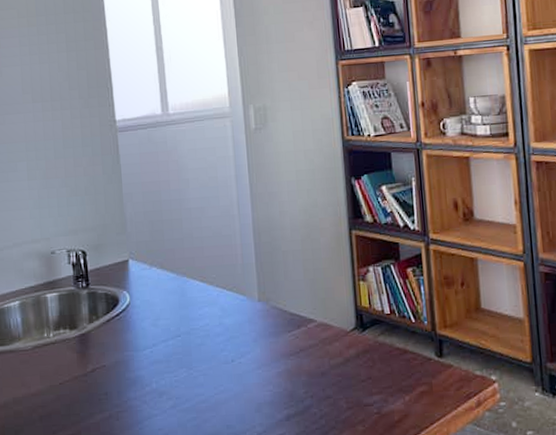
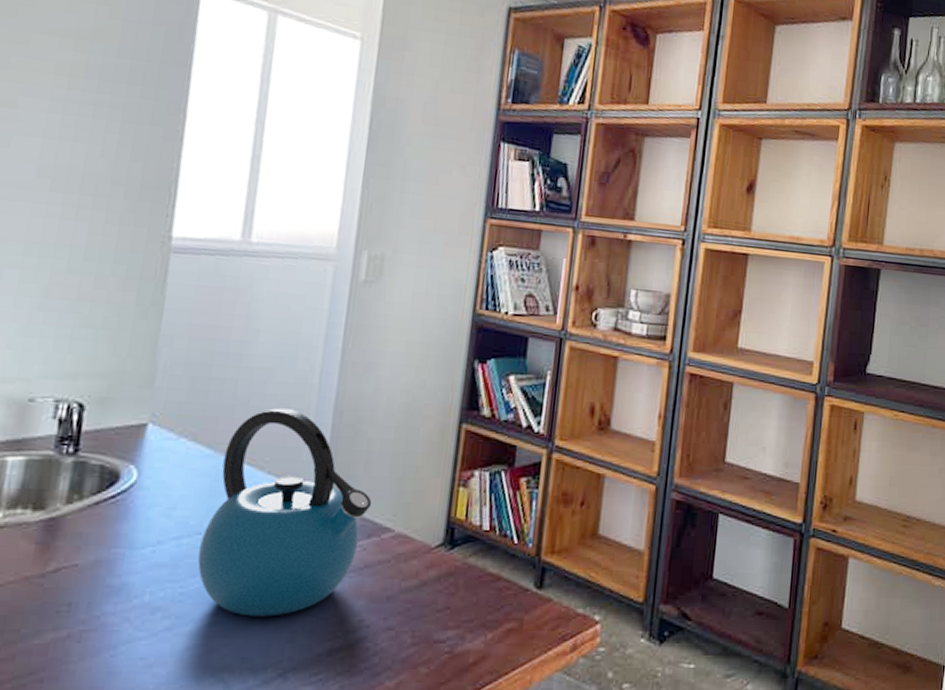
kettle: none [181,236,296,395] -> present [197,408,372,617]

